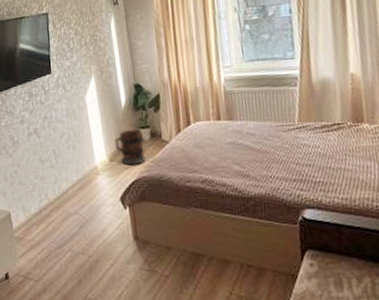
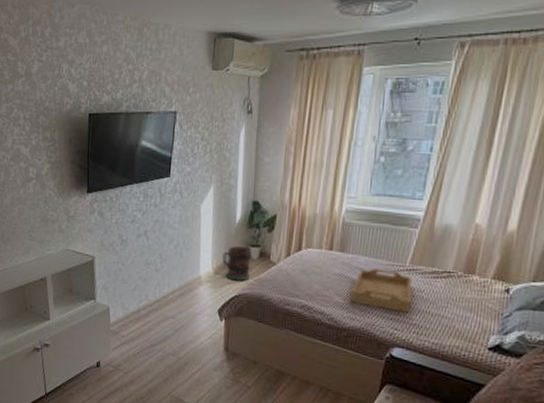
serving tray: none [248,130,311,172] -> present [350,269,413,313]

